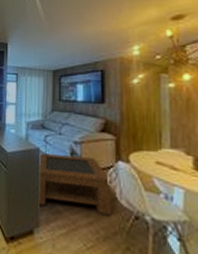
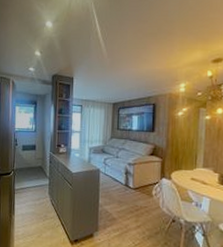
coffee table: present [37,153,111,215] -> none [96,173,156,220]

